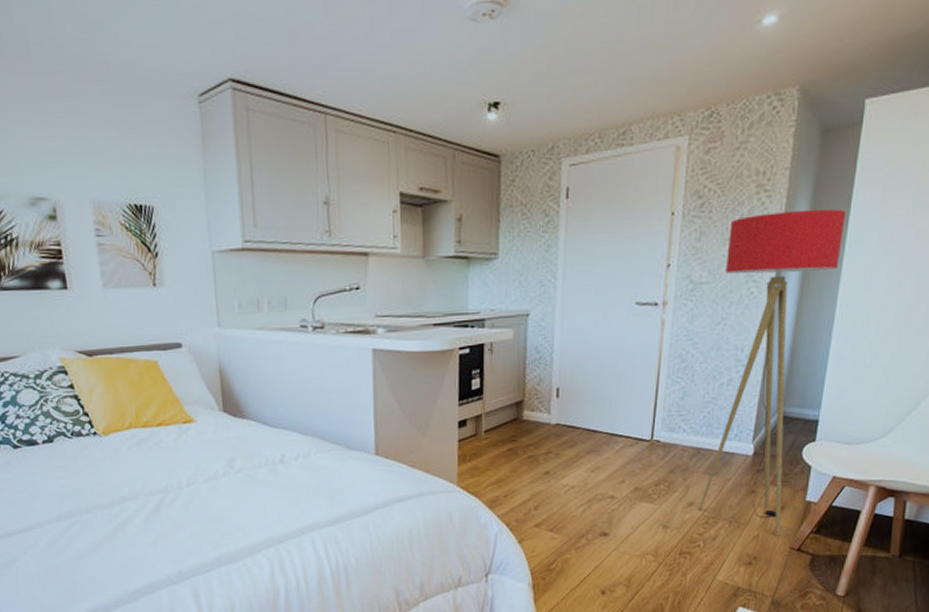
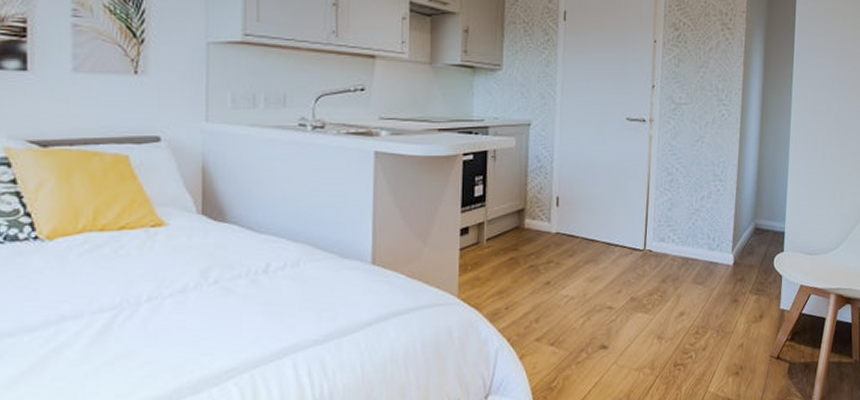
floor lamp: present [699,209,846,536] -> none [689,47,791,344]

